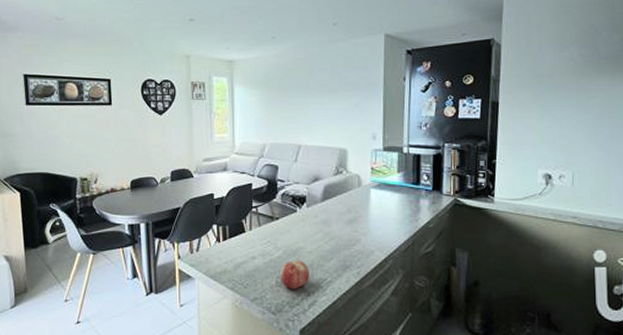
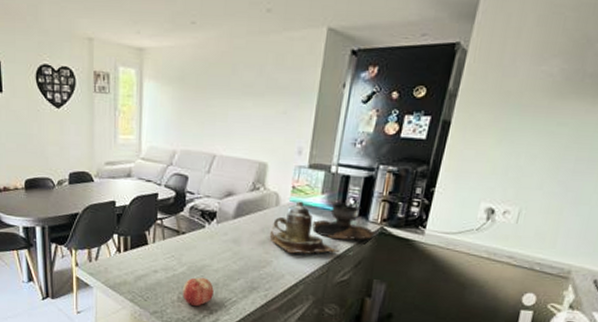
teapot: none [356,180,421,230] -> present [269,201,340,255]
brazier: none [394,178,451,212] -> present [312,201,375,240]

